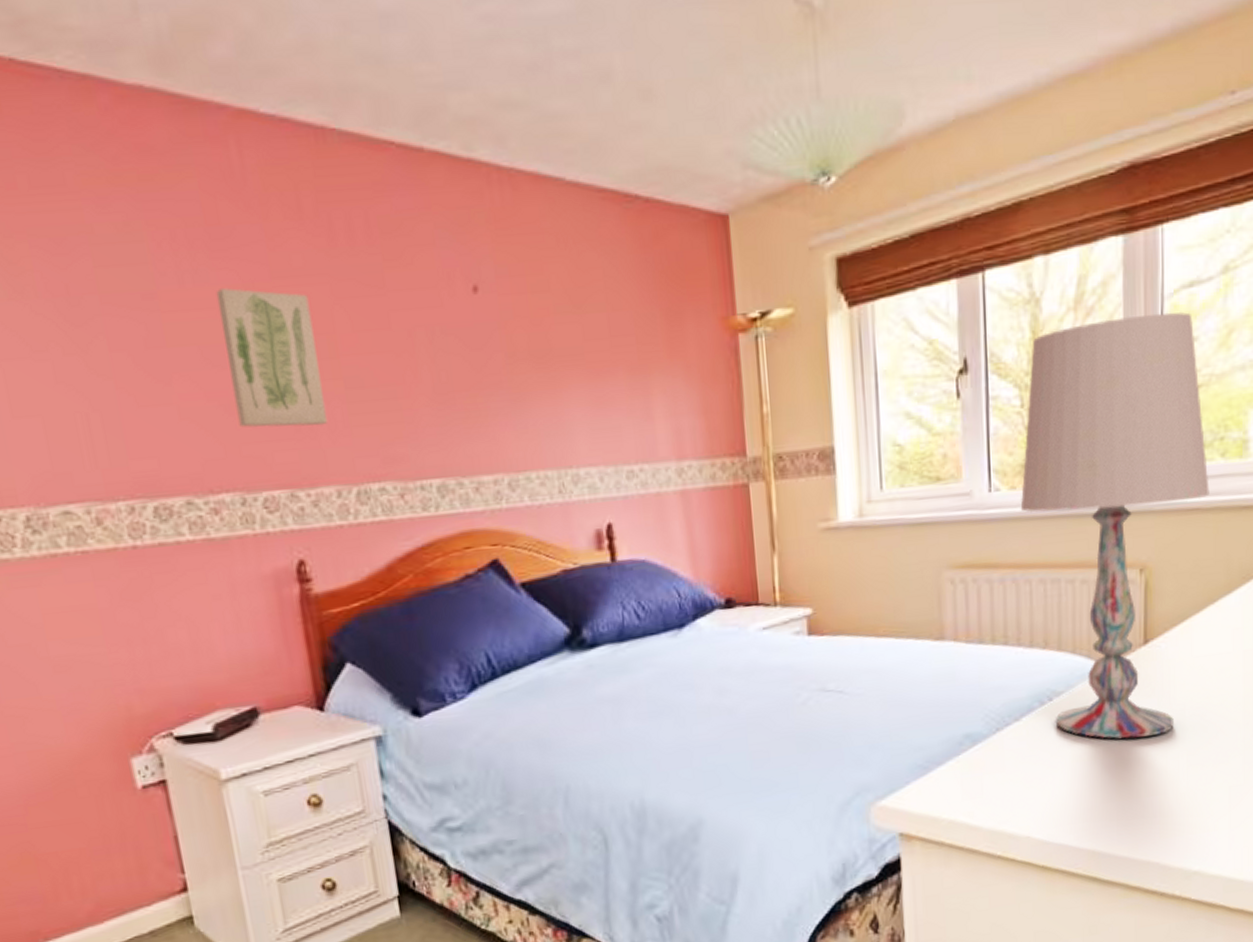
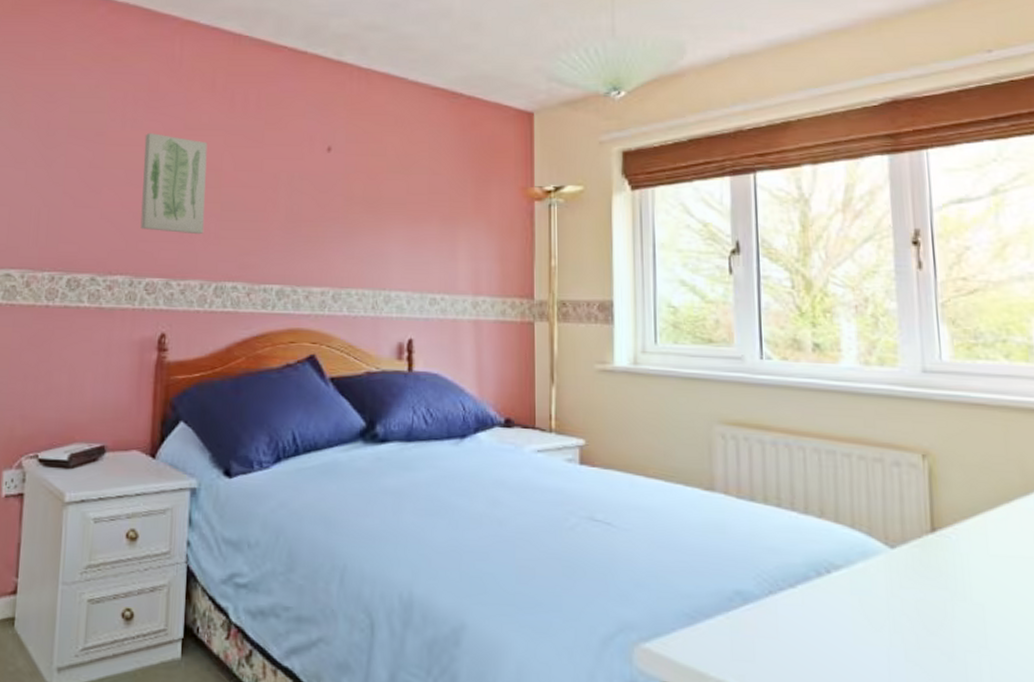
table lamp: present [1020,311,1210,739] -> none [792,221,995,633]

